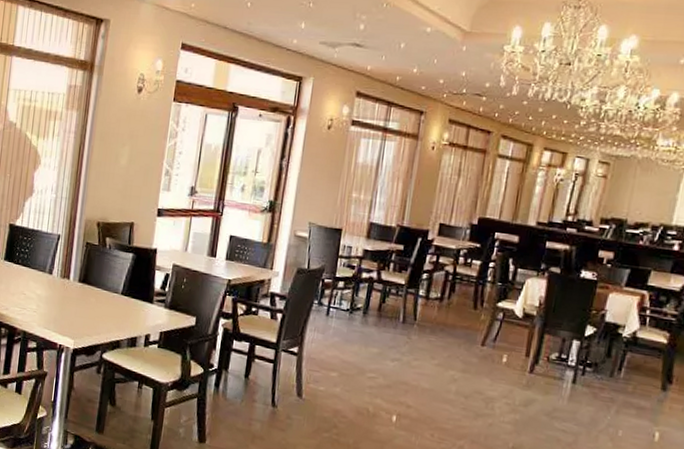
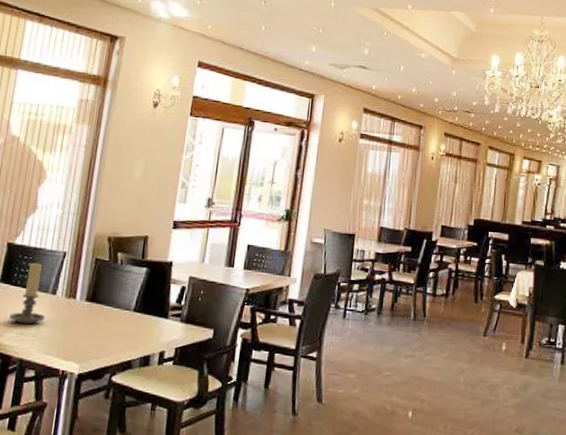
candle holder: none [13,243,43,300] -> present [9,262,45,325]

